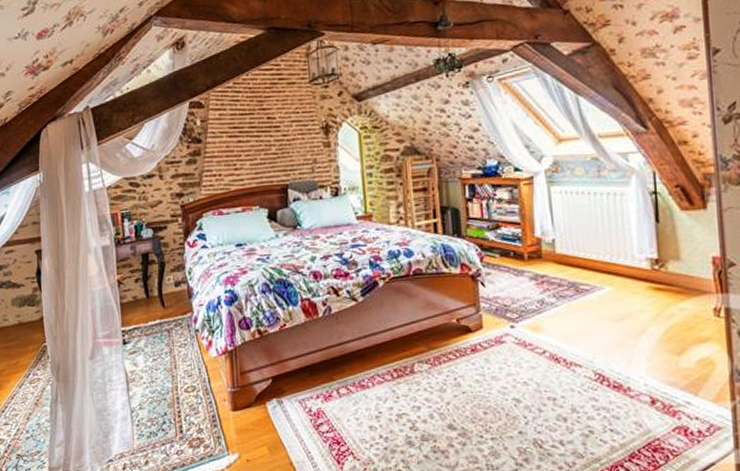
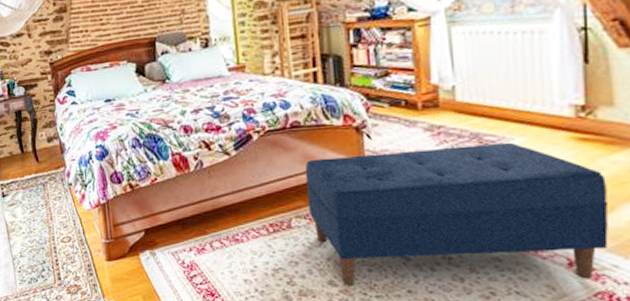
bench: none [426,291,682,429] -> present [305,142,609,286]

